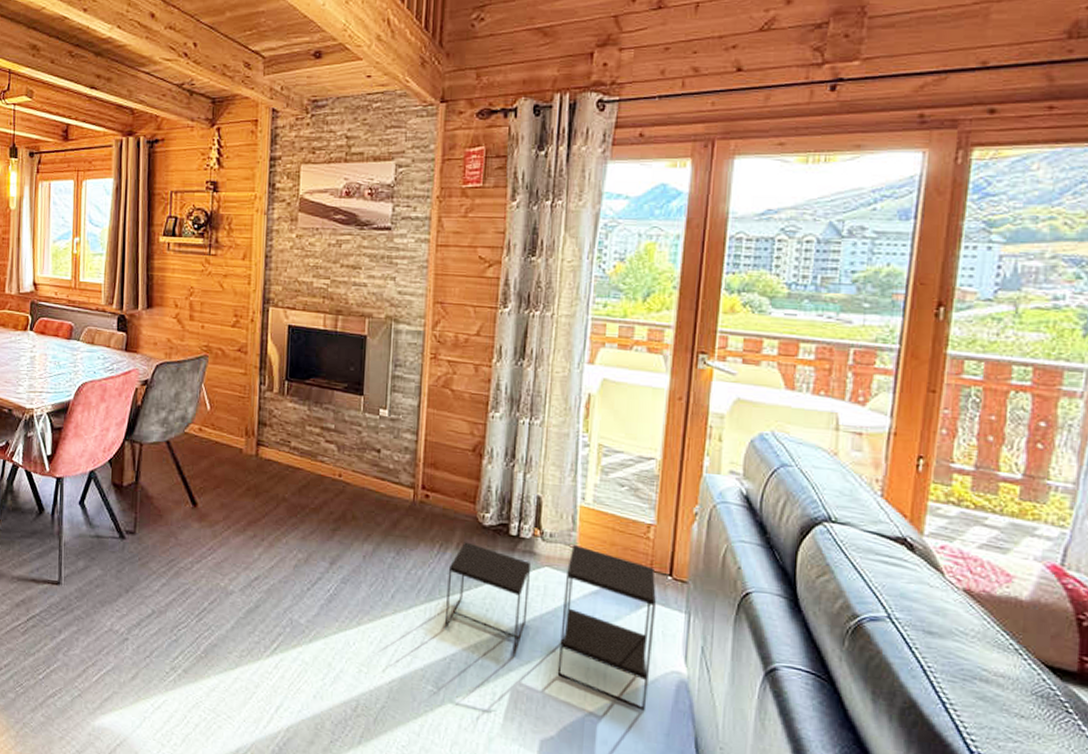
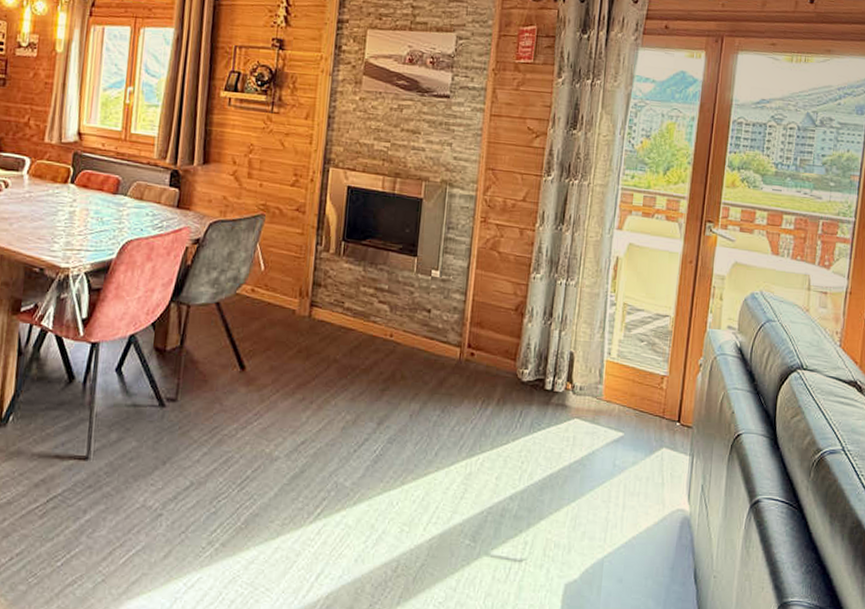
side table: present [444,542,656,711] -> none [483,396,667,548]

